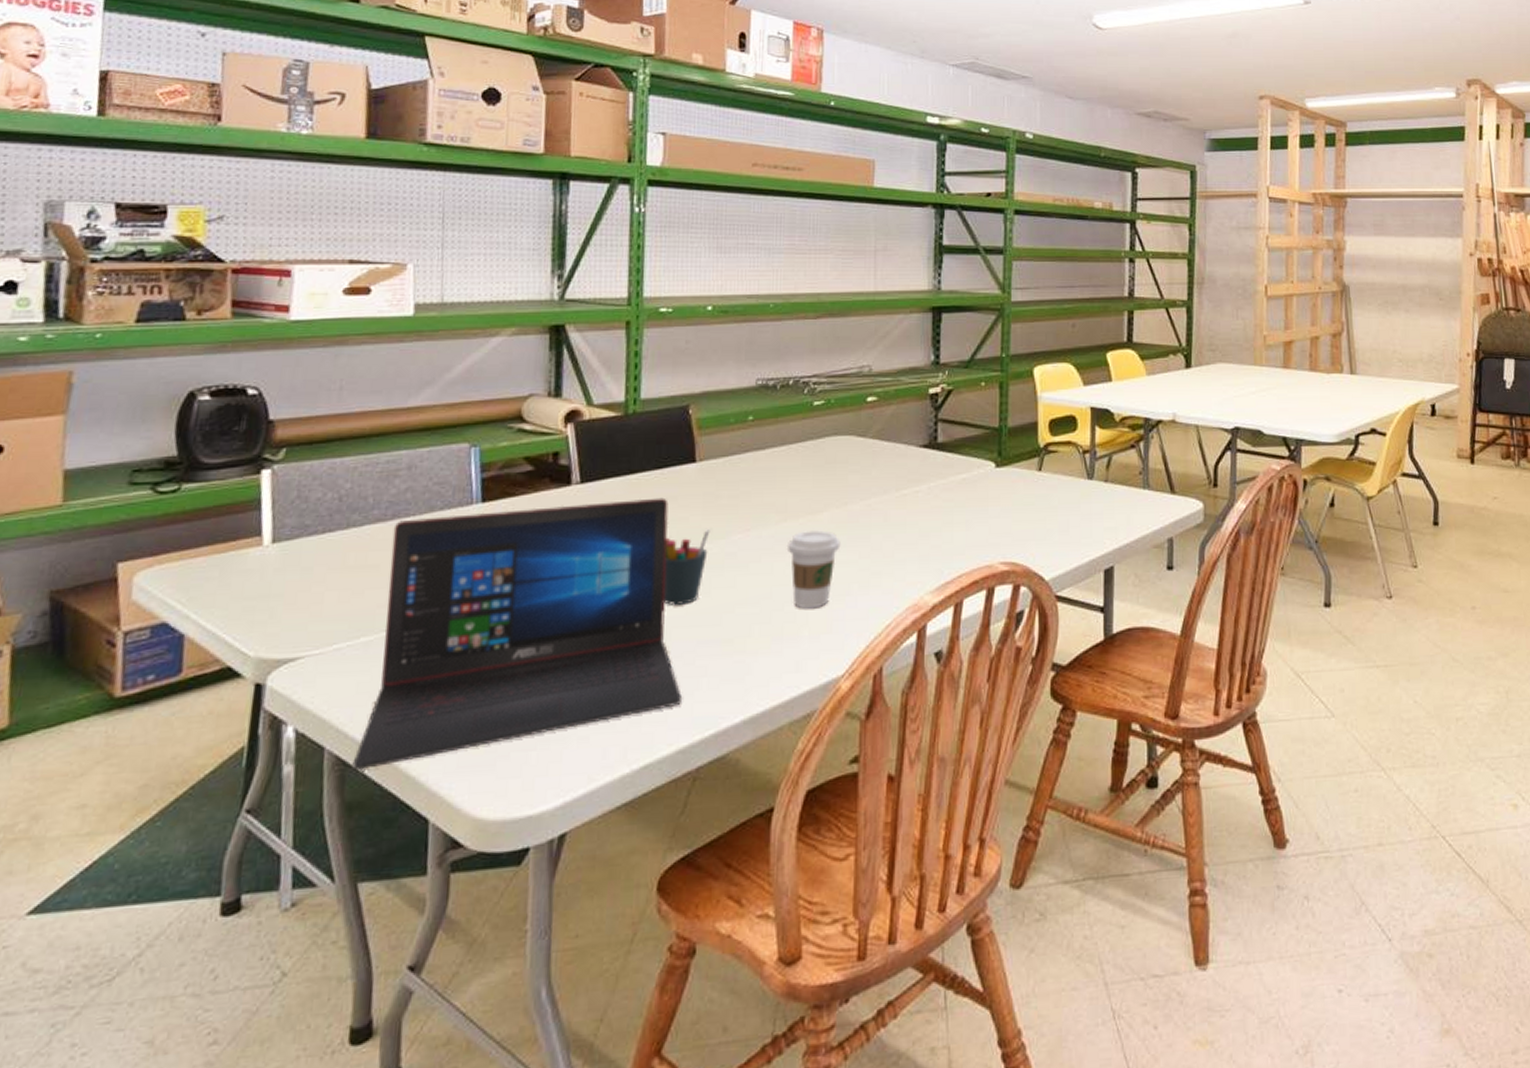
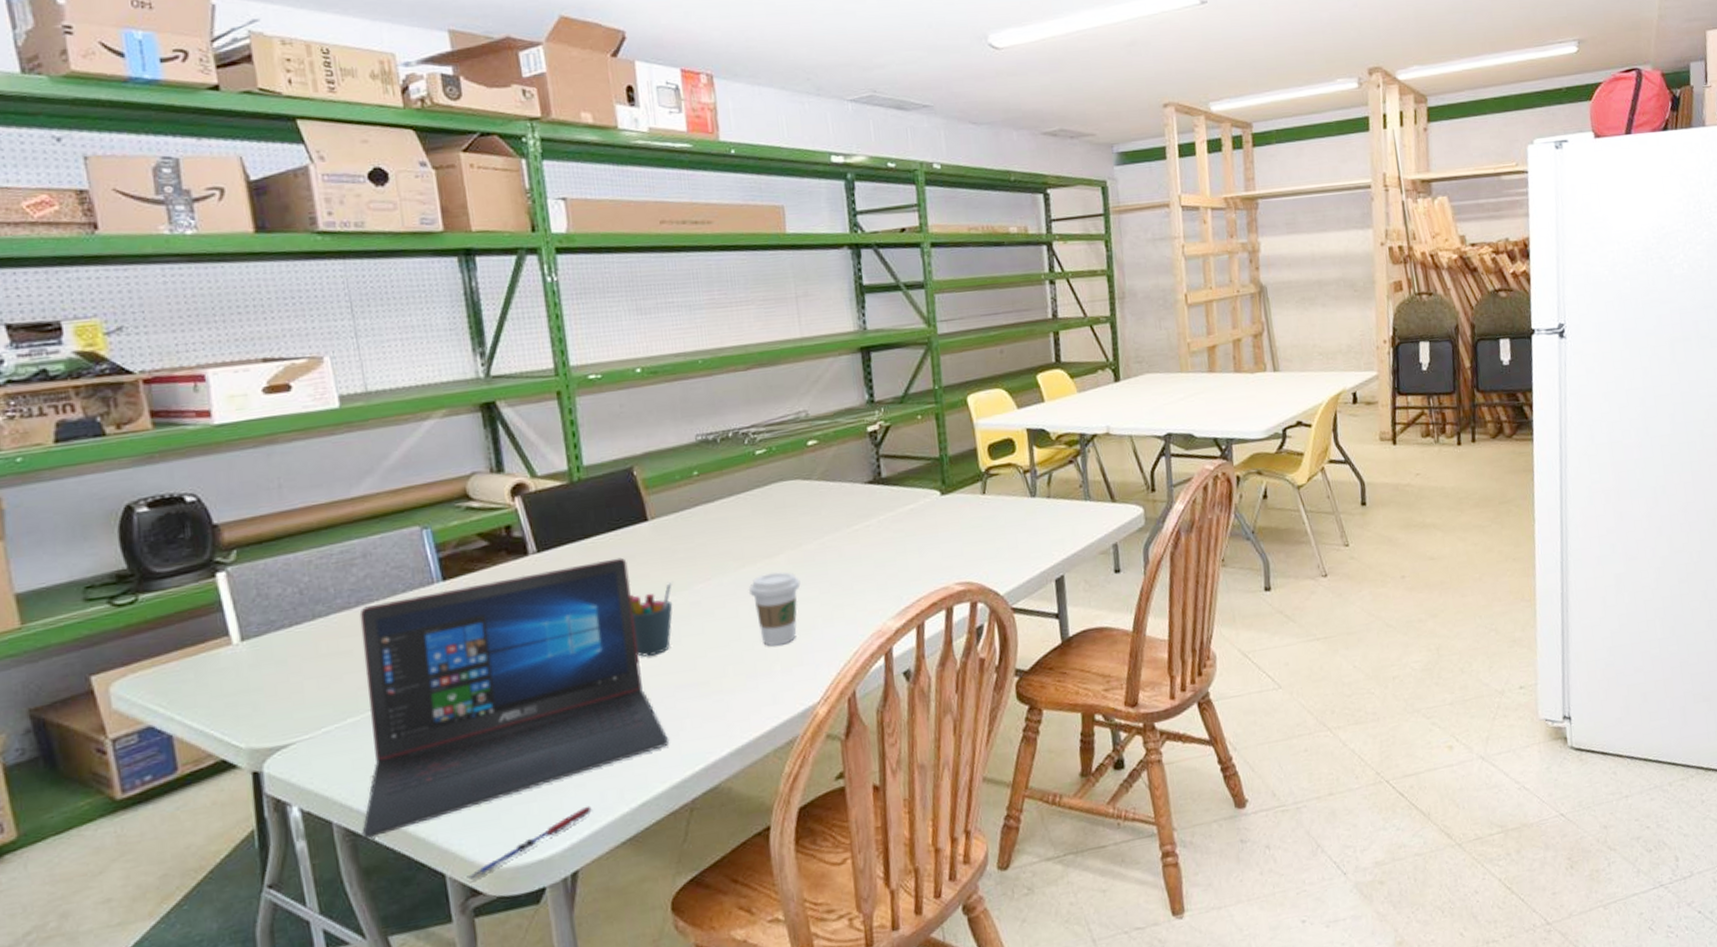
pen: none [450,761,591,831] -> present [467,805,592,881]

